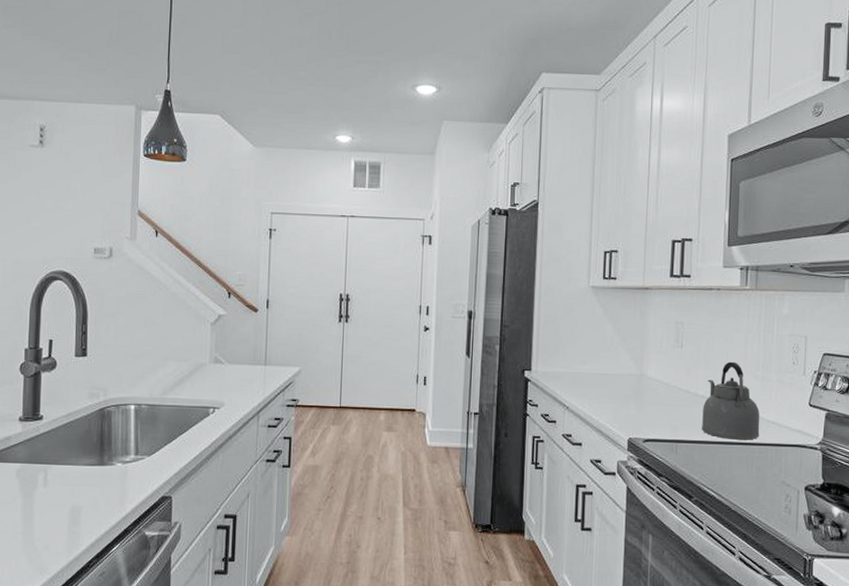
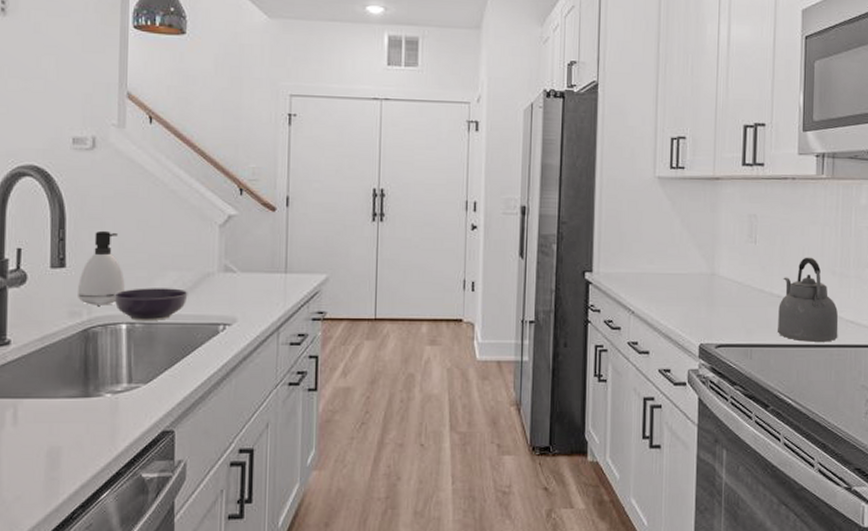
soap dispenser: none [96,326,134,389] -> present [78,230,125,306]
bowl: none [125,375,185,404] -> present [114,288,188,322]

